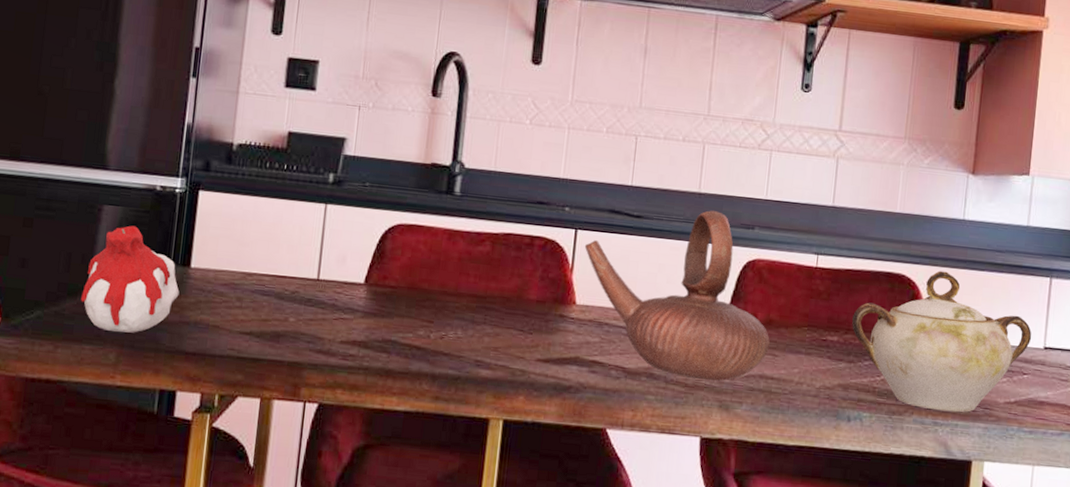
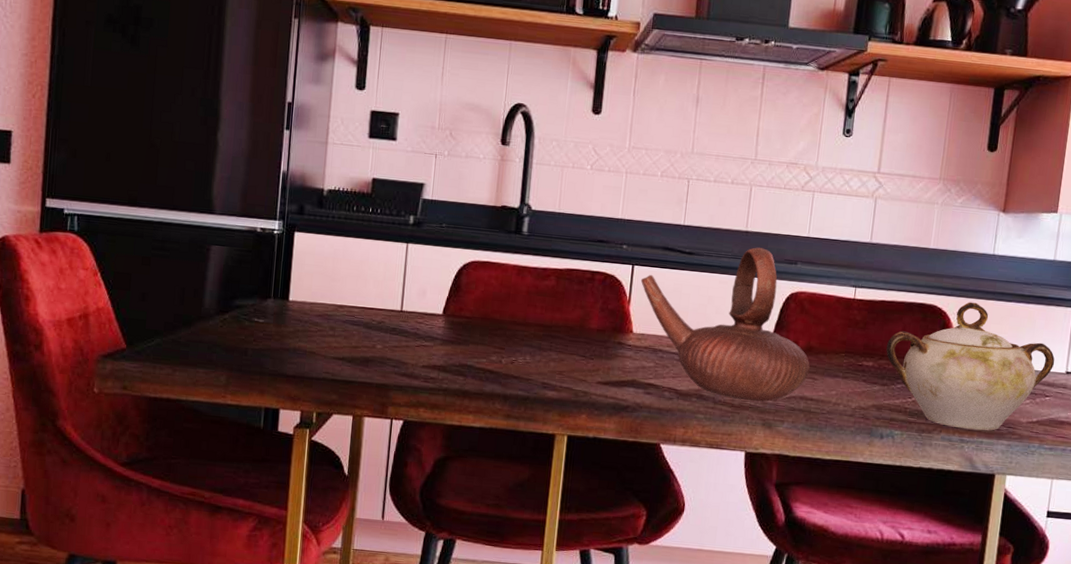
candle: present [81,225,180,333] -> none [194,263,280,358]

